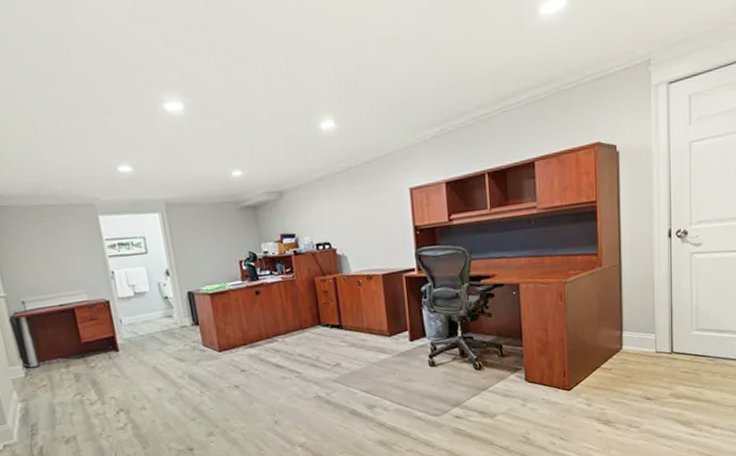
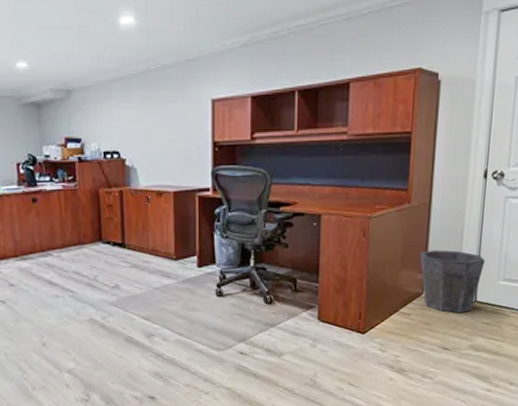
waste bin: none [615,306,677,365] -> present [419,249,485,313]

